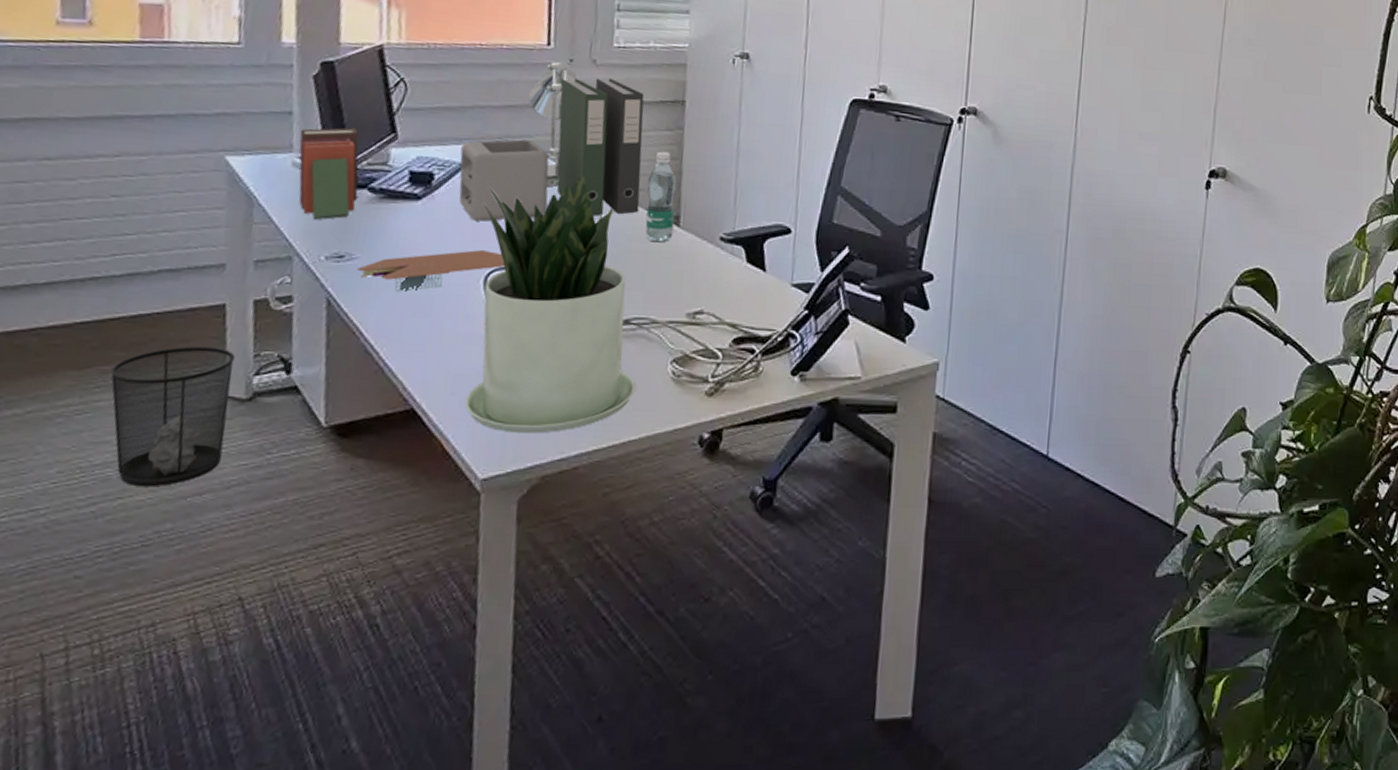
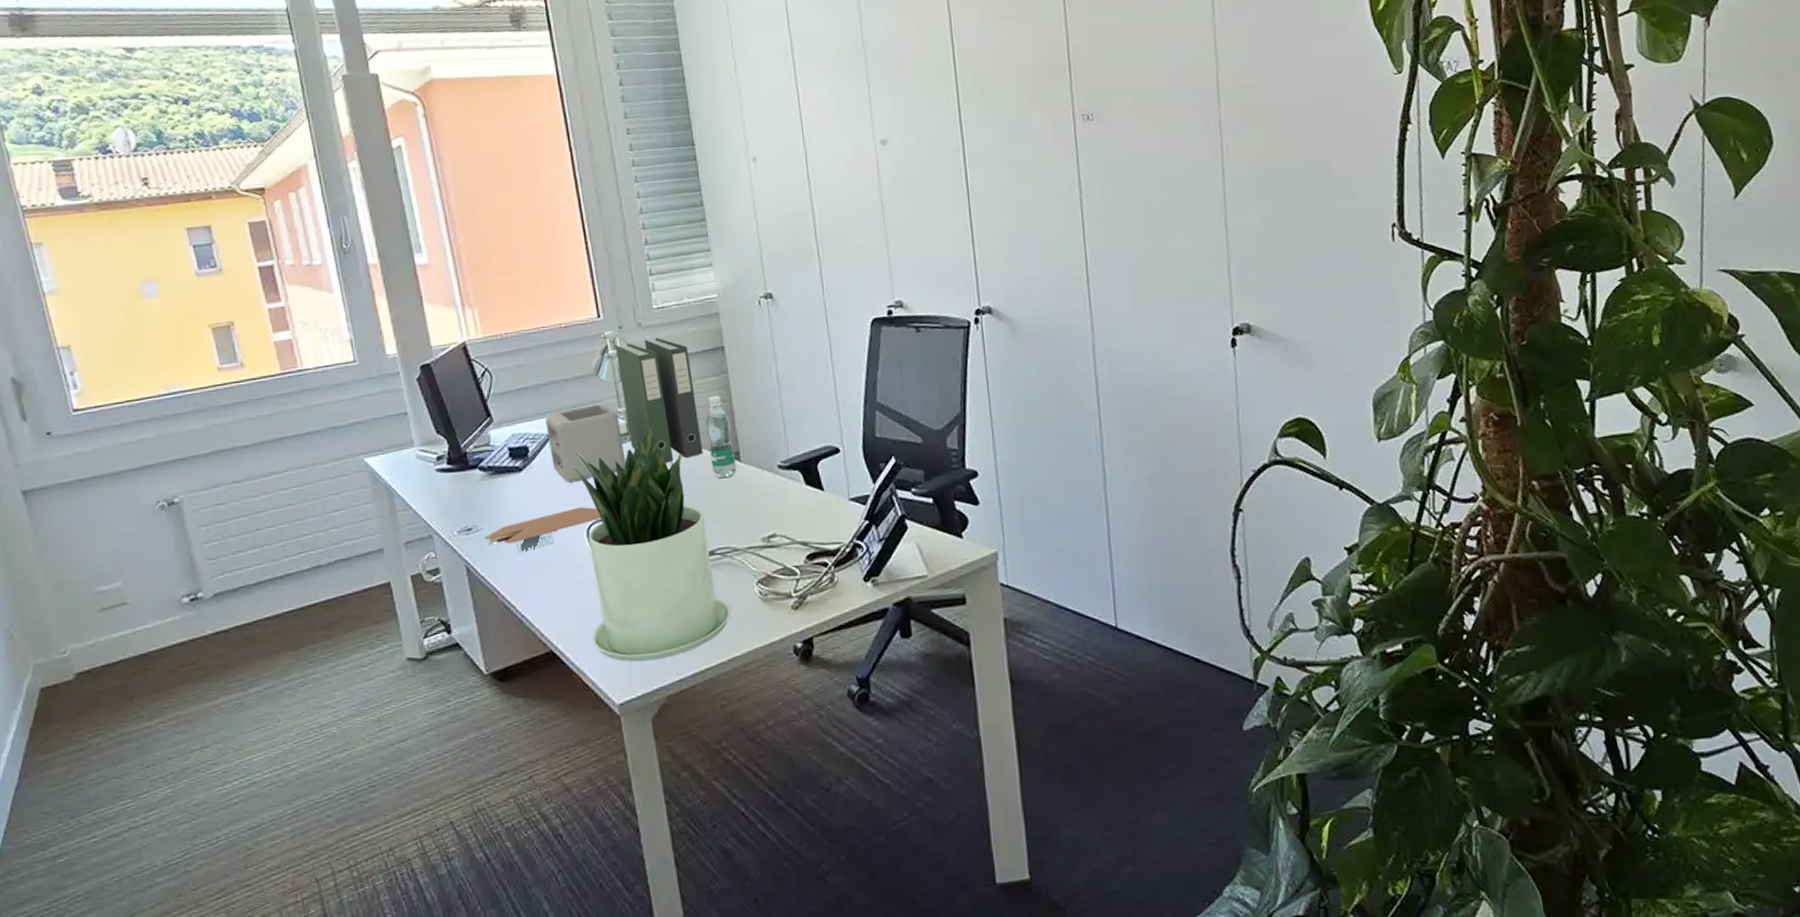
waste bin: present [111,346,236,487] -> none [318,618,413,740]
books: present [298,127,359,220] -> none [416,418,472,502]

